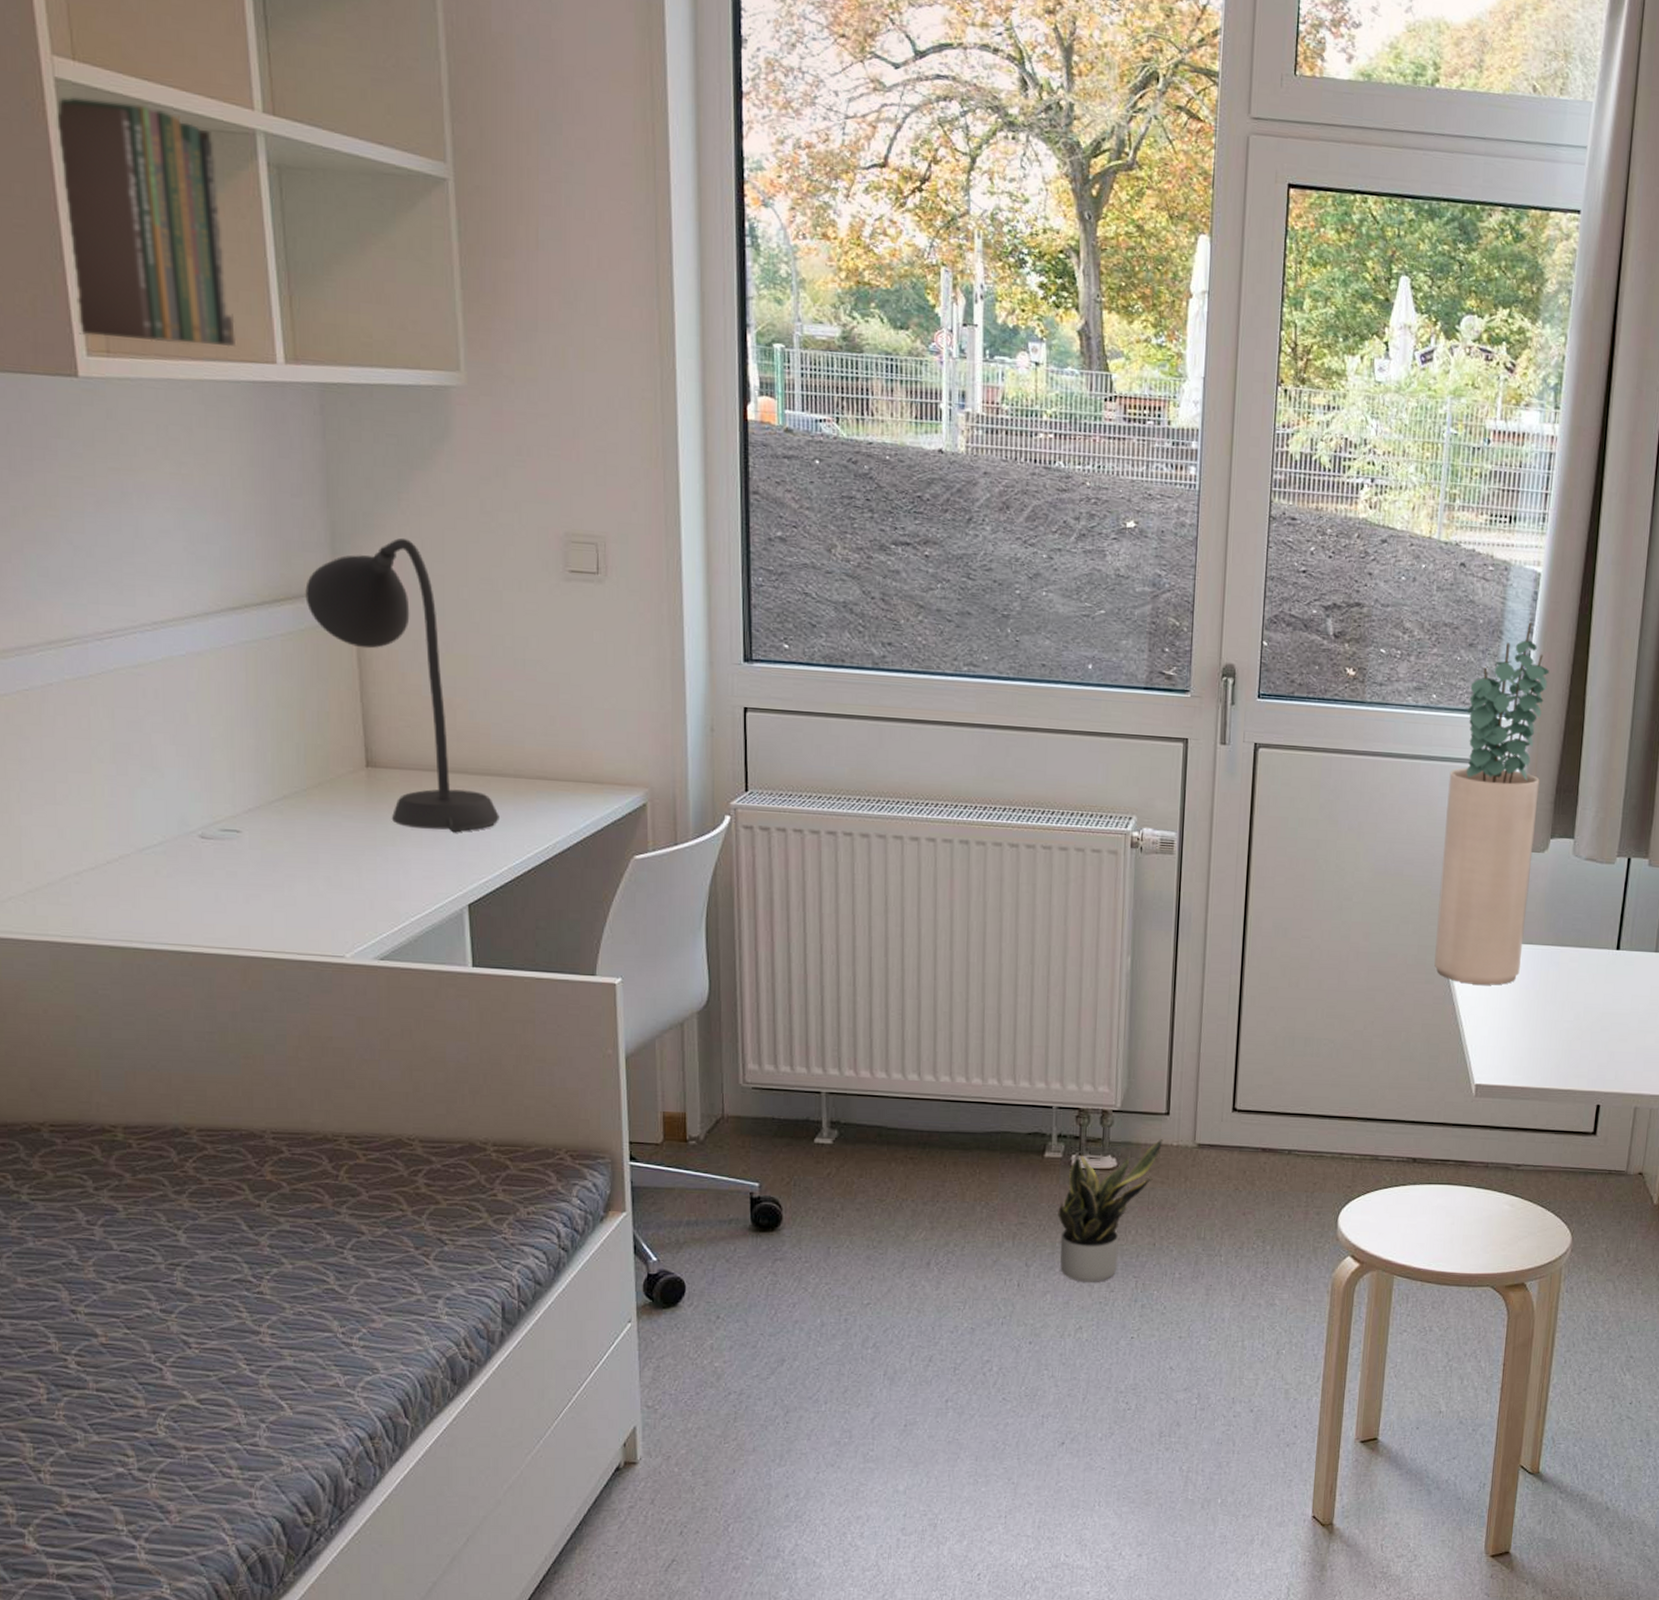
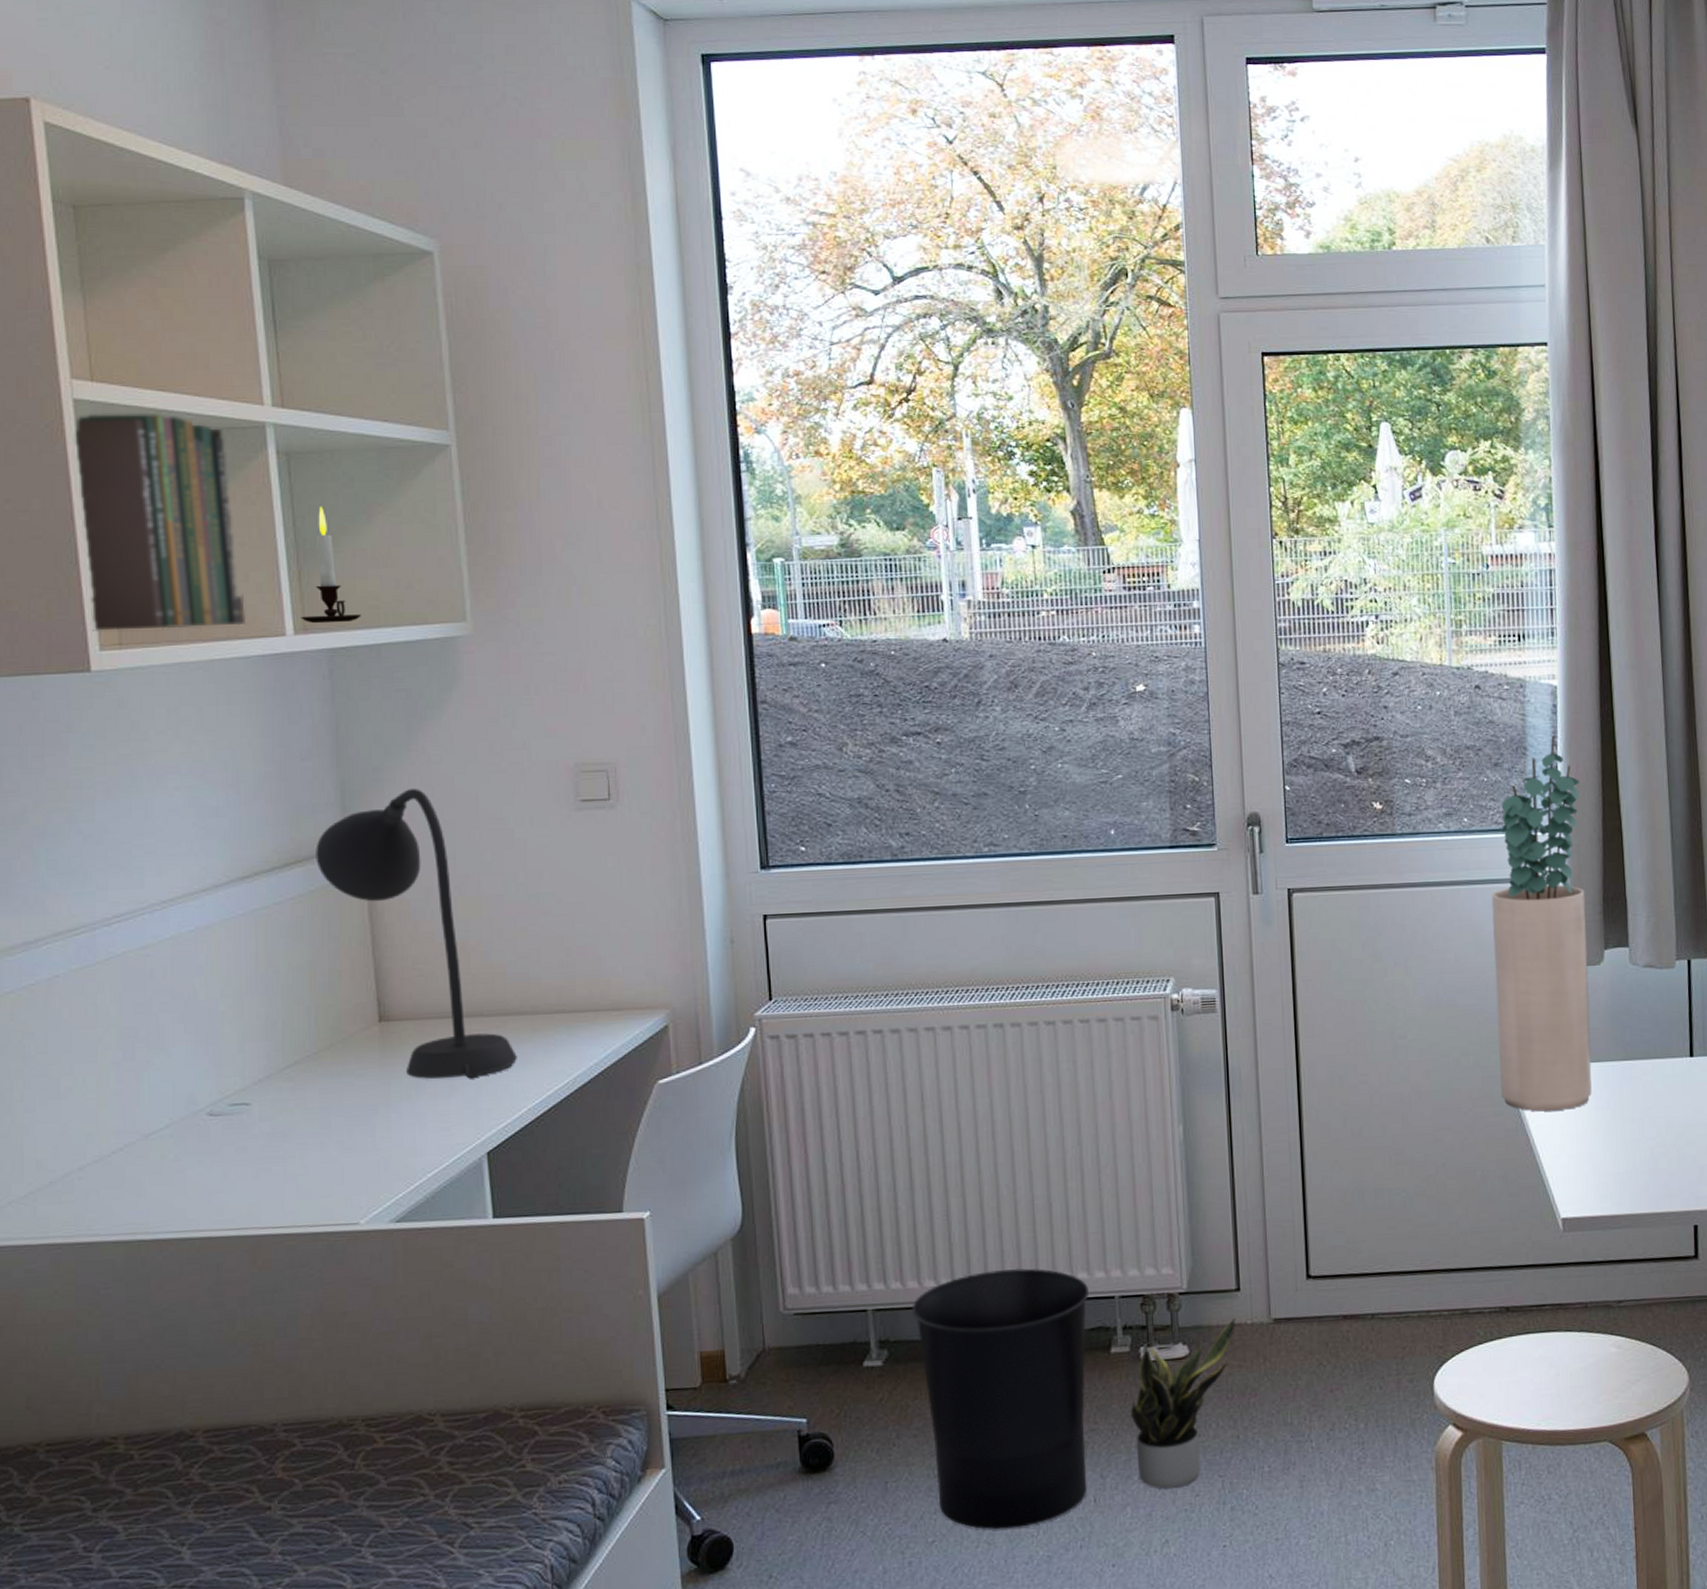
candle: none [292,228,353,357] -> present [301,506,361,624]
waste bin: none [864,1069,1030,1301] -> present [912,1268,1090,1529]

